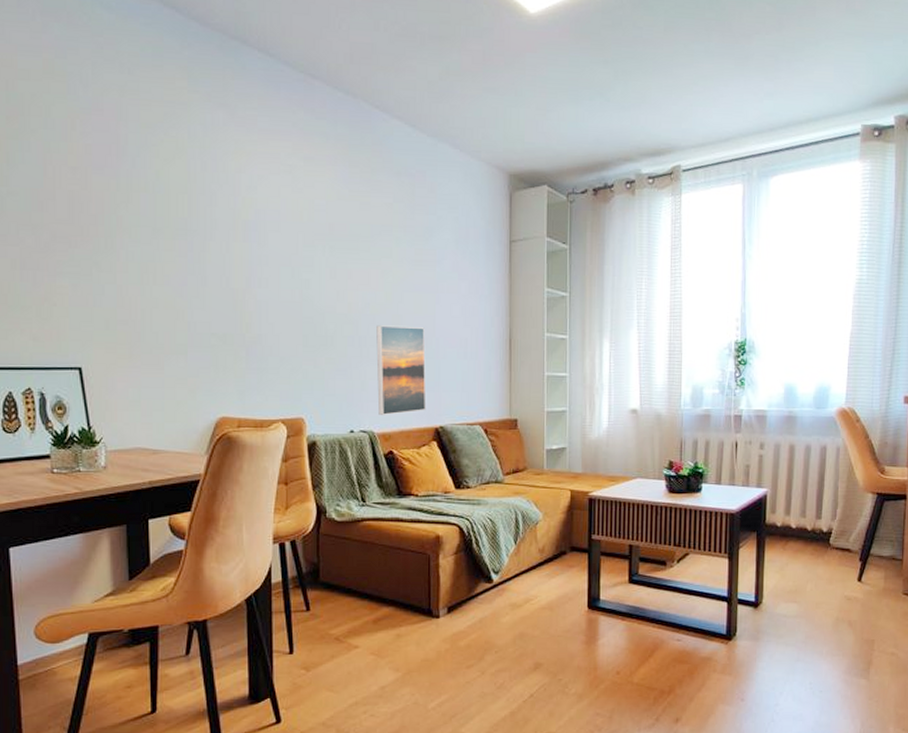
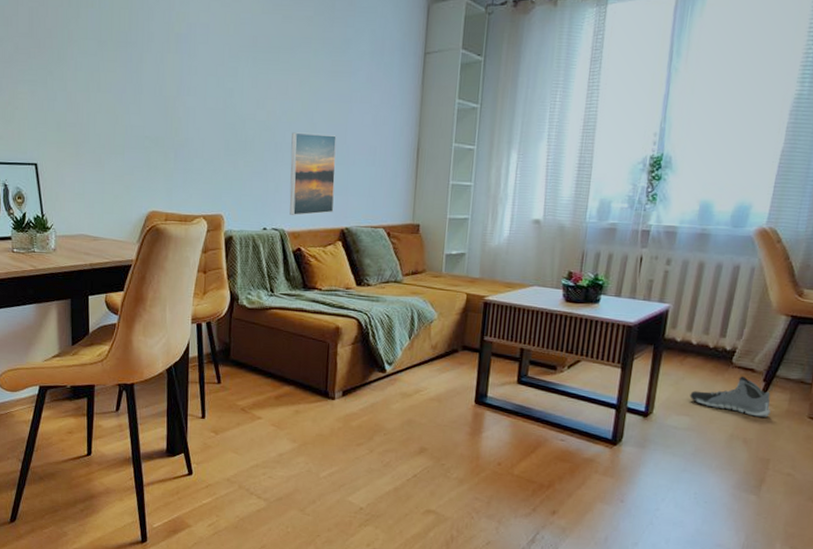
sneaker: none [795,557,869,599] -> present [689,376,771,418]

